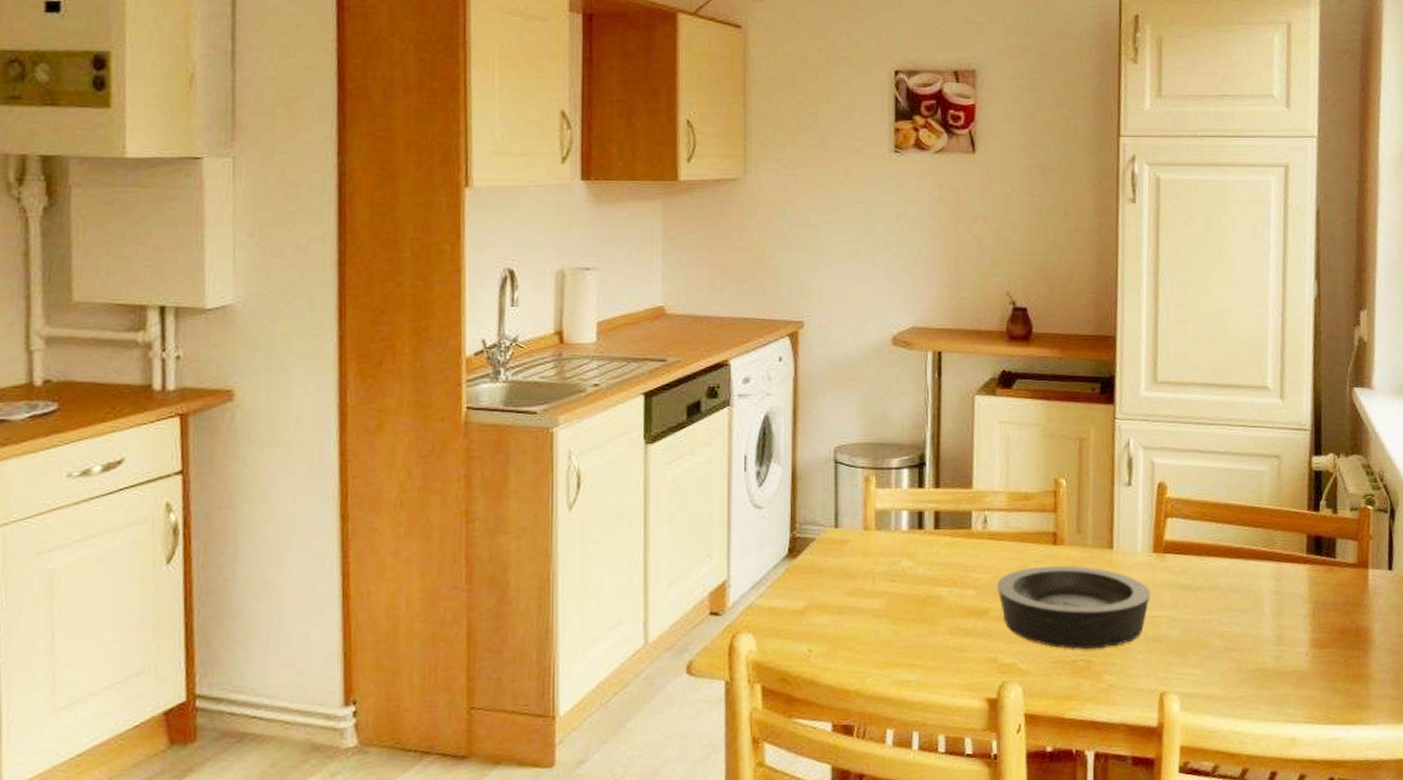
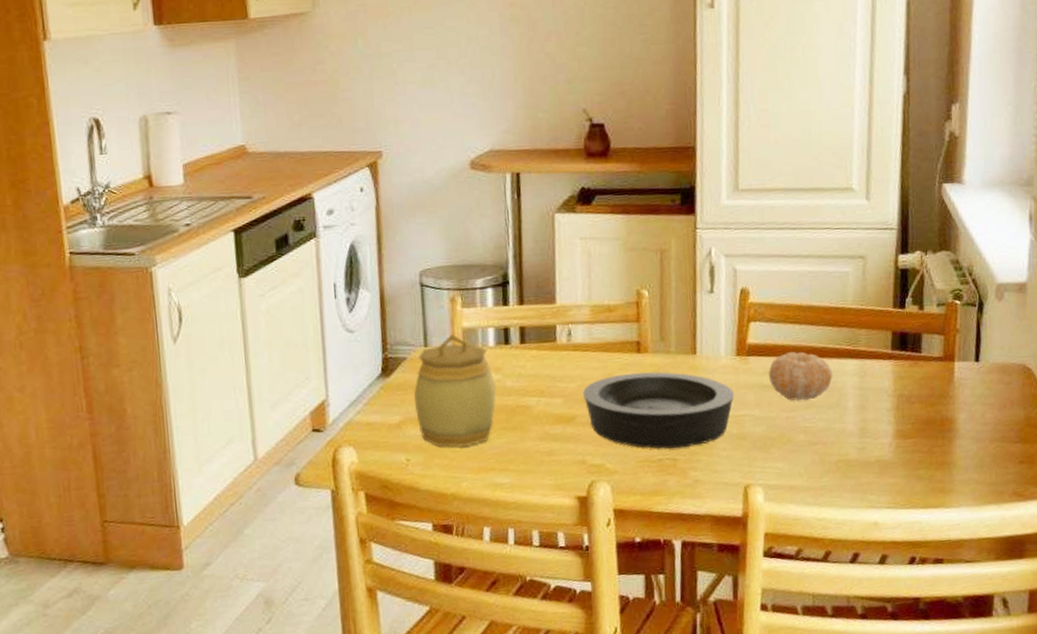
jar: none [821,516,907,640] -> present [414,334,496,448]
fruit: none [1185,550,1249,603] -> present [768,351,833,401]

